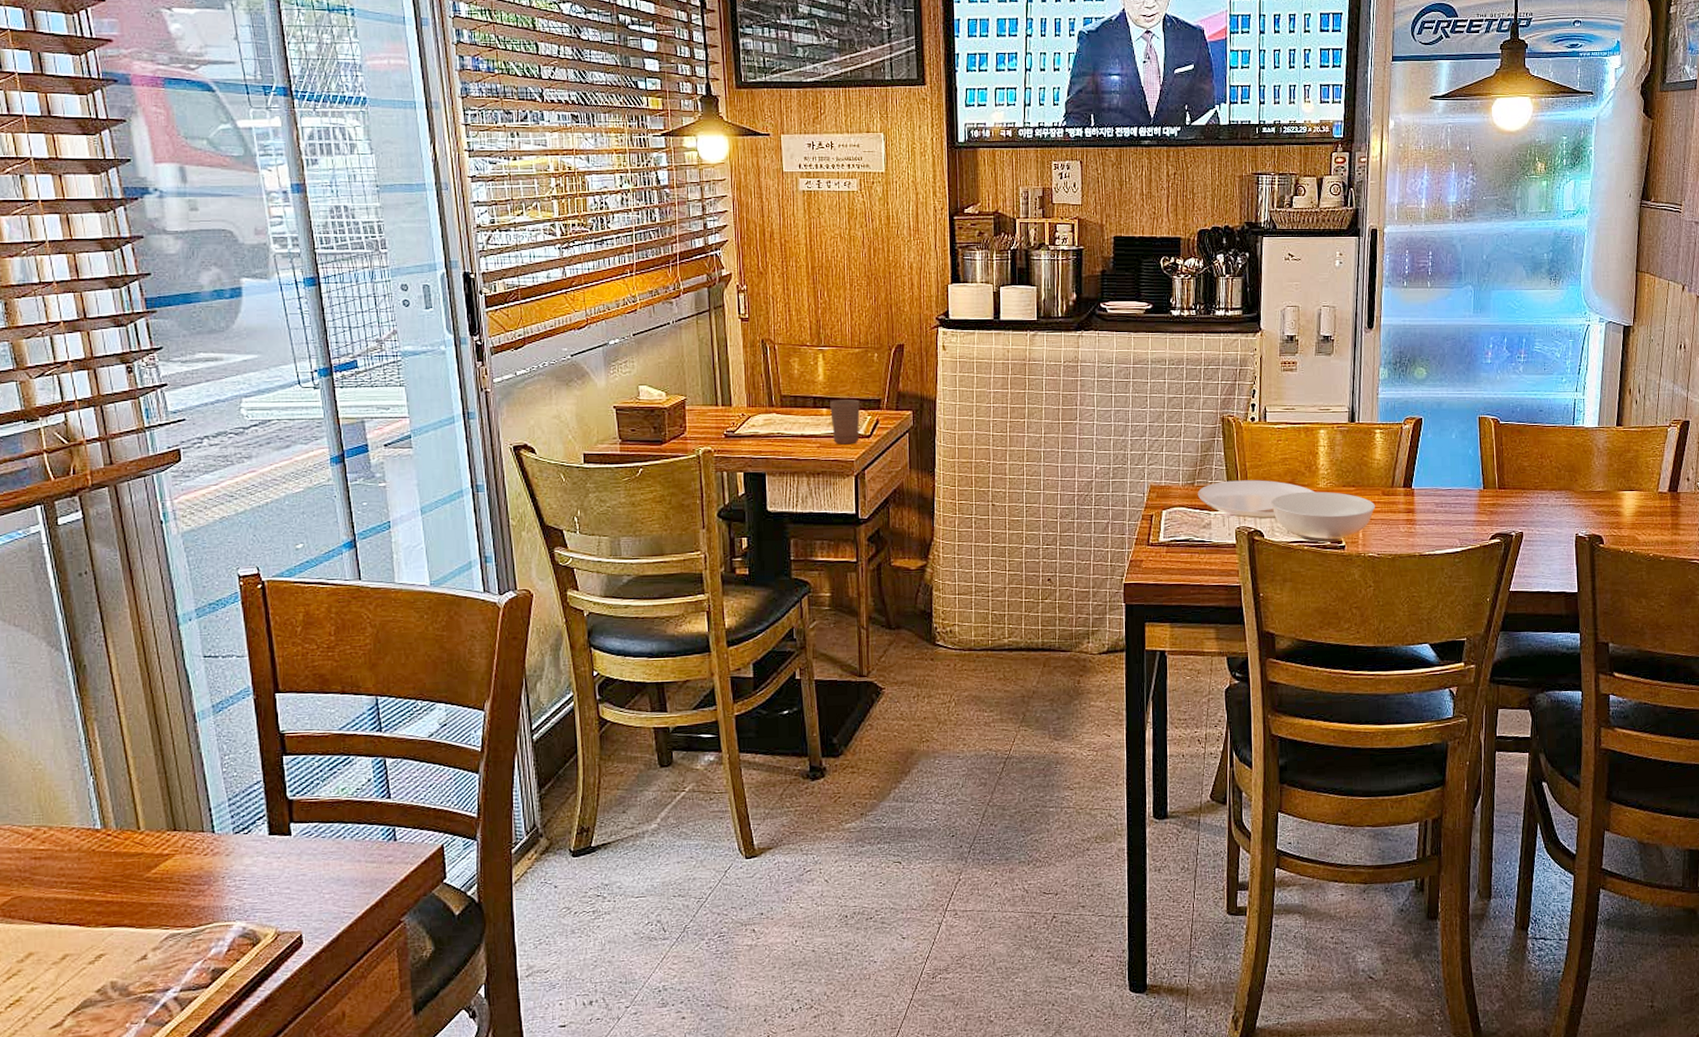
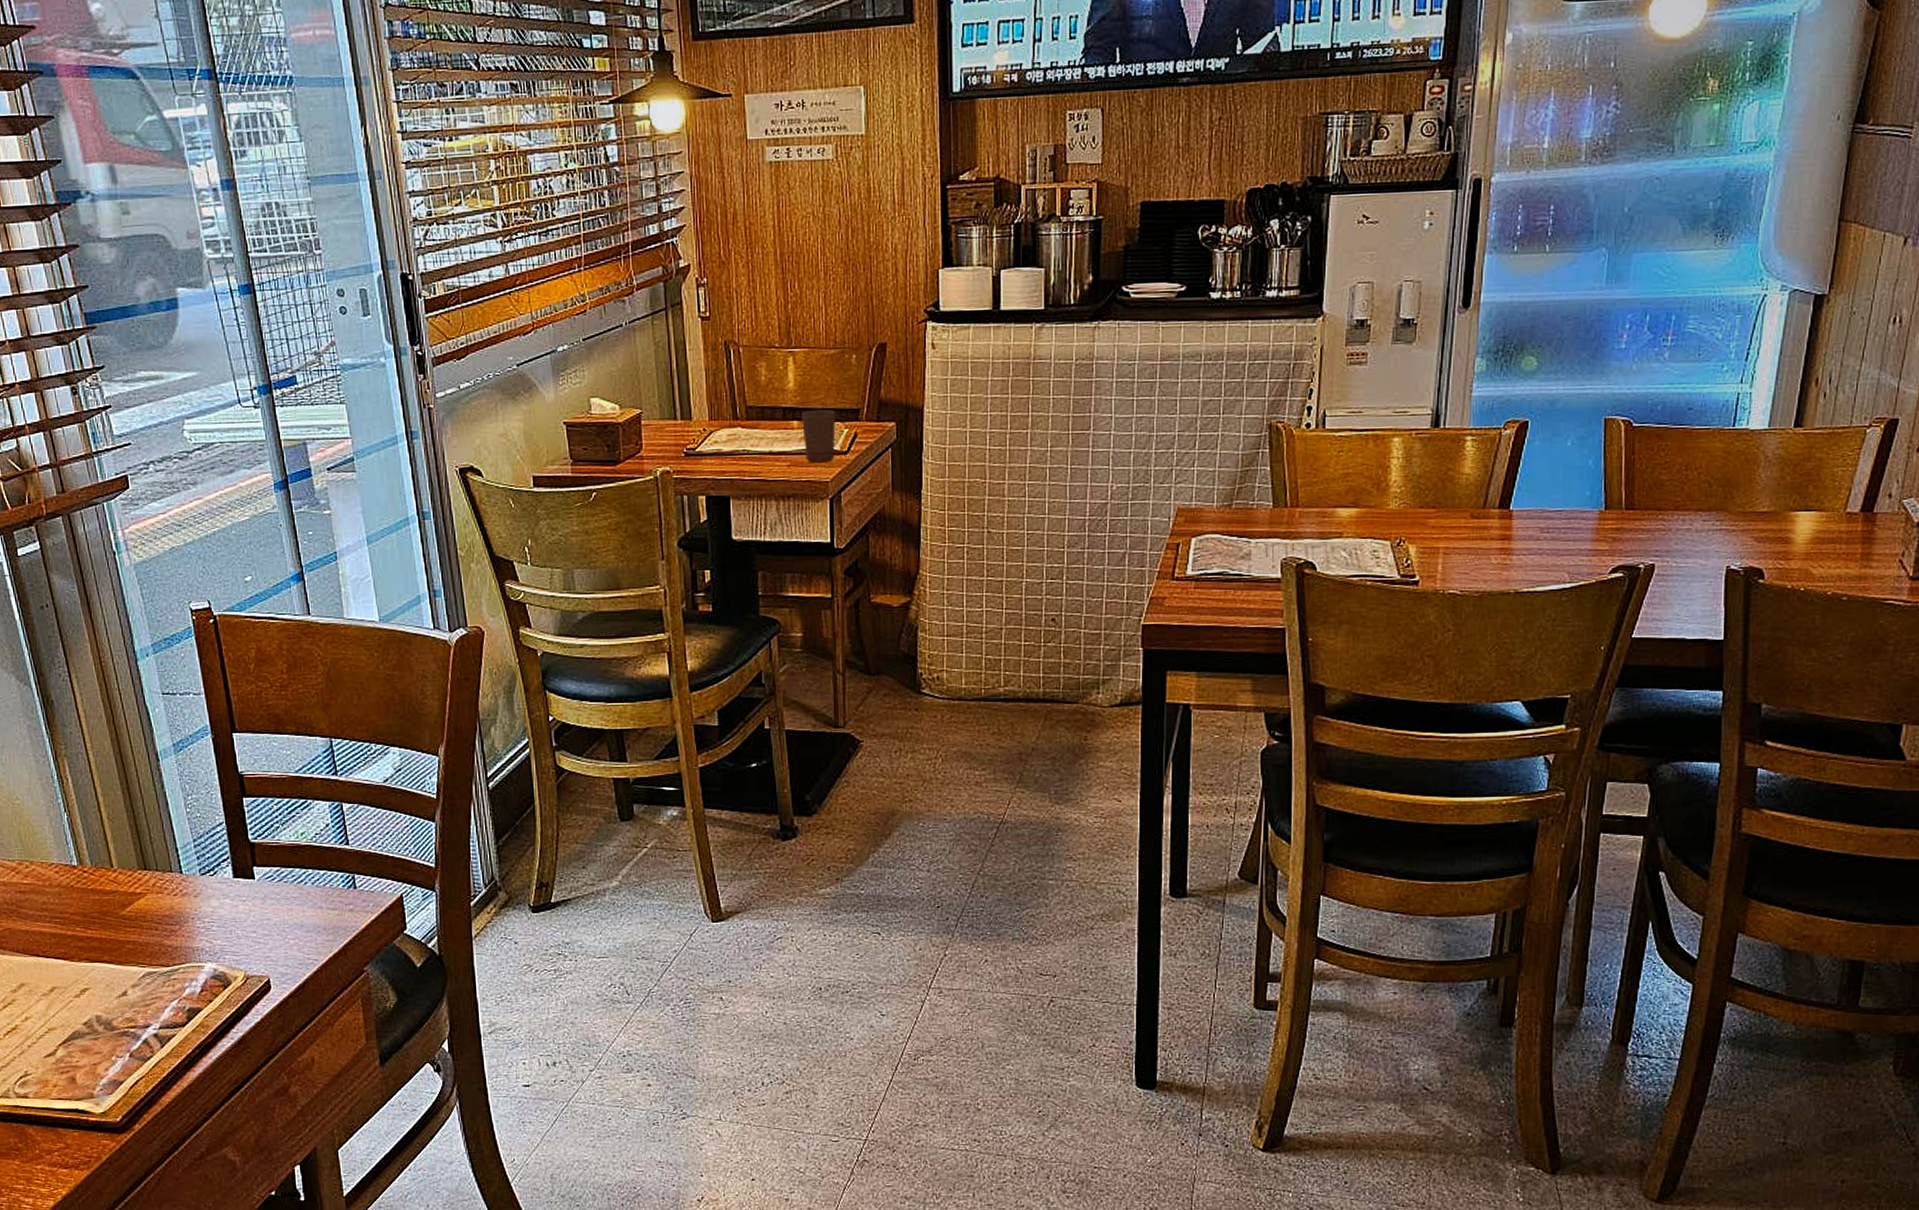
plate: present [1197,480,1315,519] -> none [1235,500,1384,548]
bowl: present [1270,491,1376,543] -> none [1326,514,1461,577]

